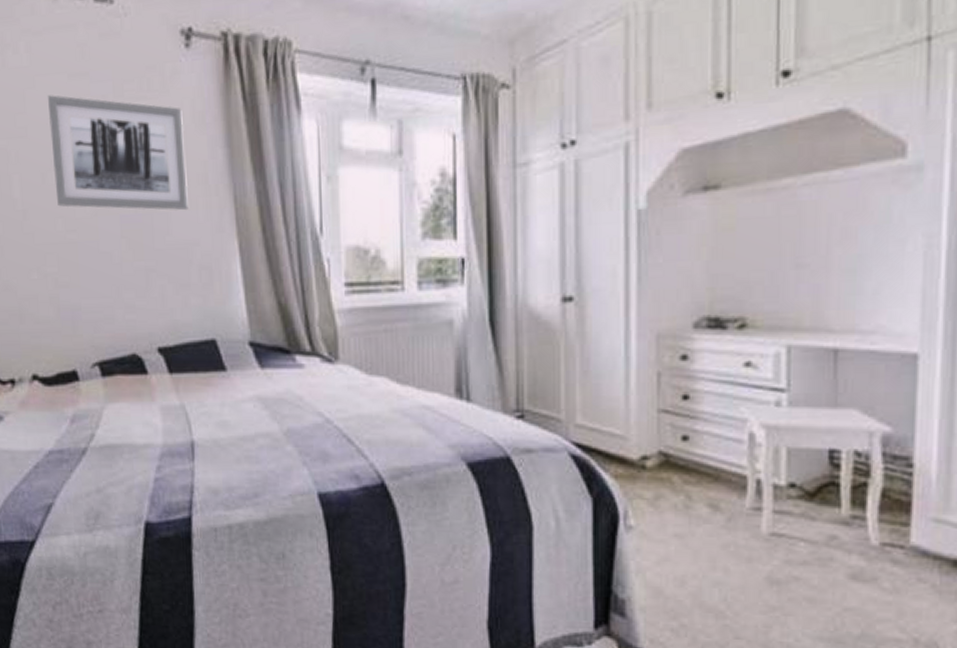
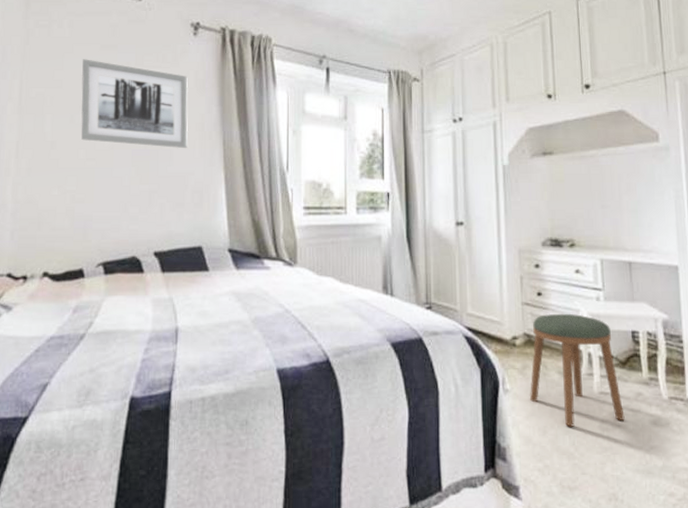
stool: none [662,424,807,578] -> present [529,313,625,427]

